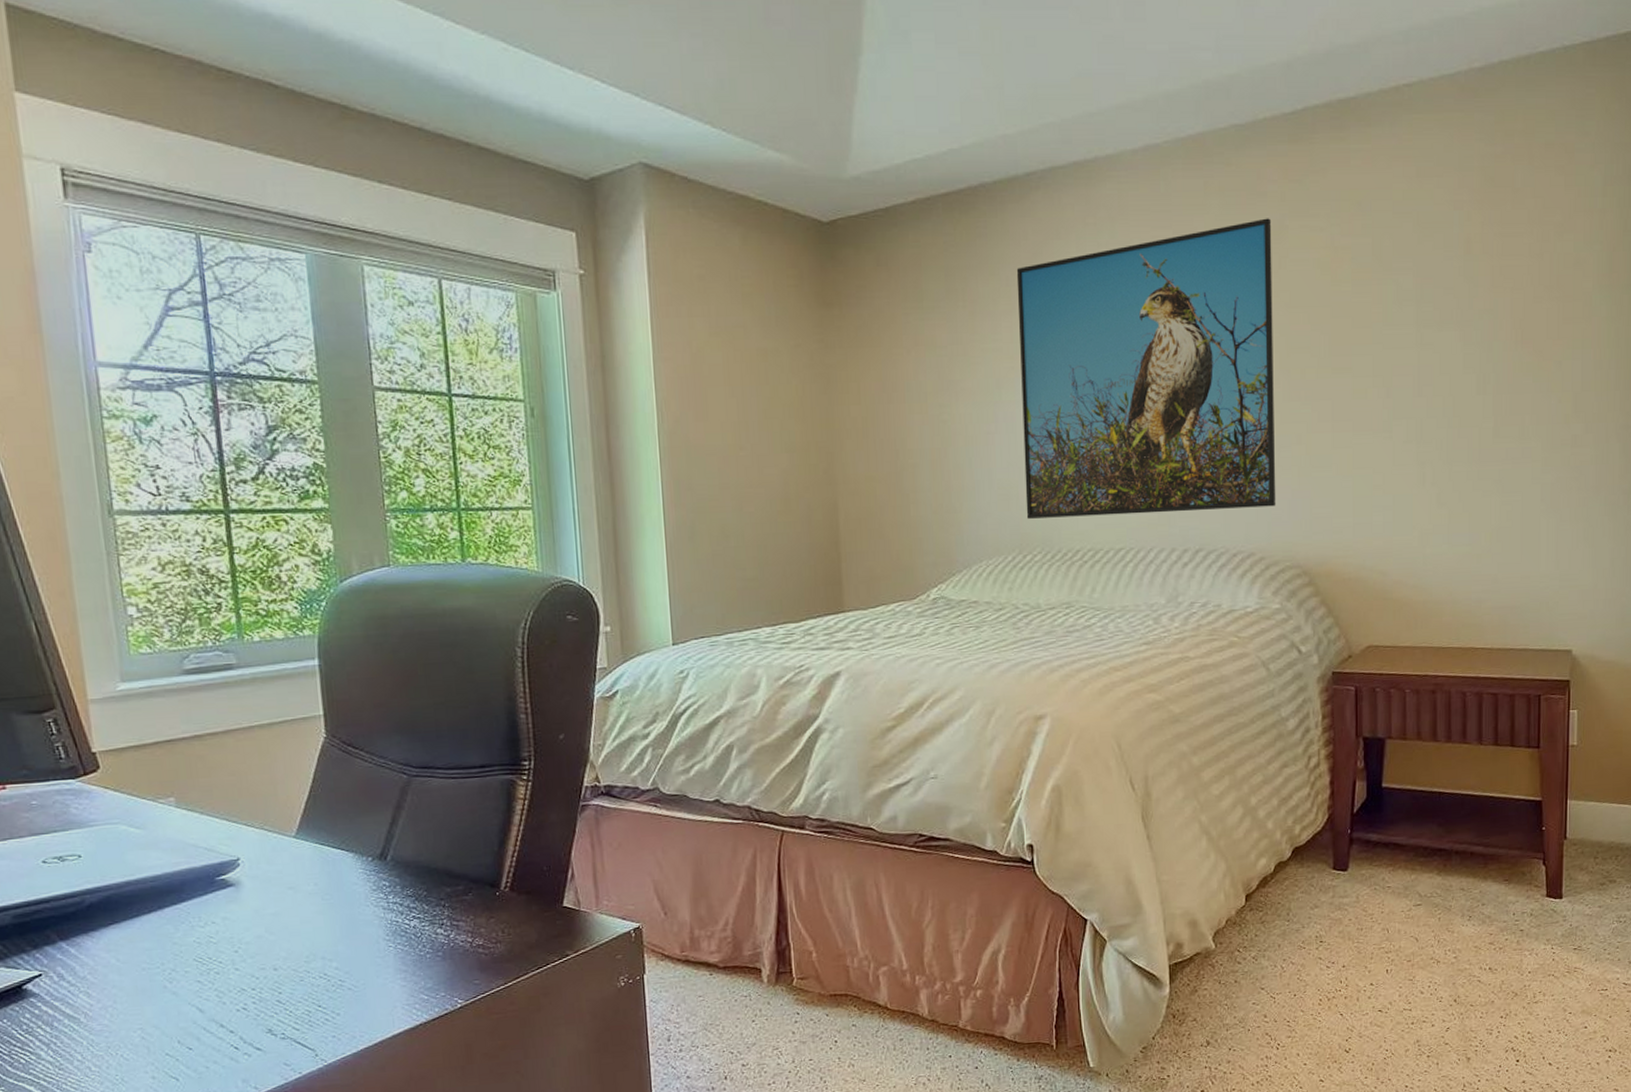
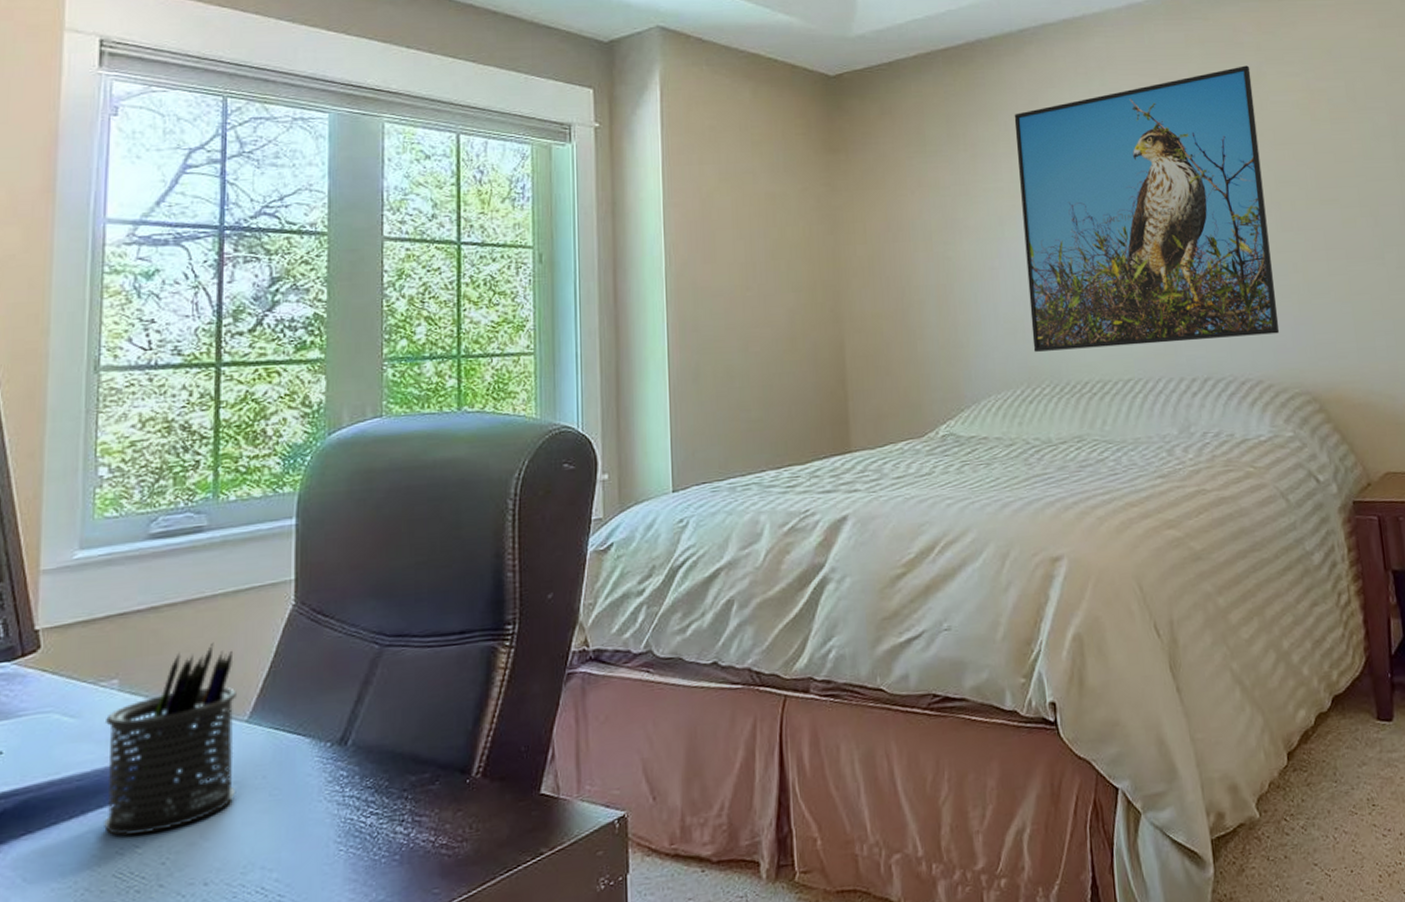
pen holder: none [167,768,293,929] -> present [104,642,237,837]

